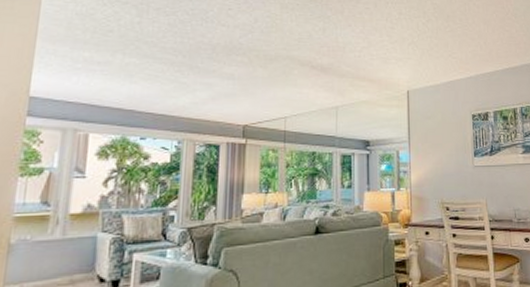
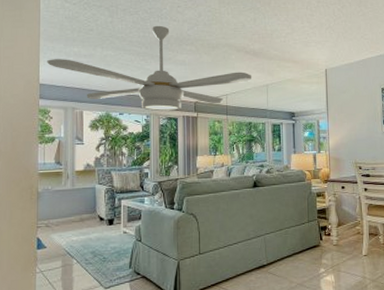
ceiling fan: none [43,30,319,136] -> present [47,25,252,111]

